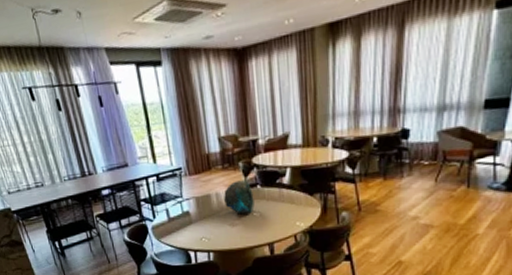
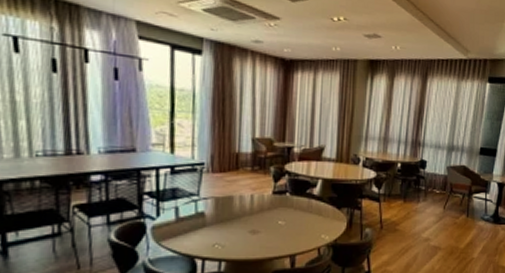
decorative bowl: present [224,180,255,214] -> none [248,185,281,222]

